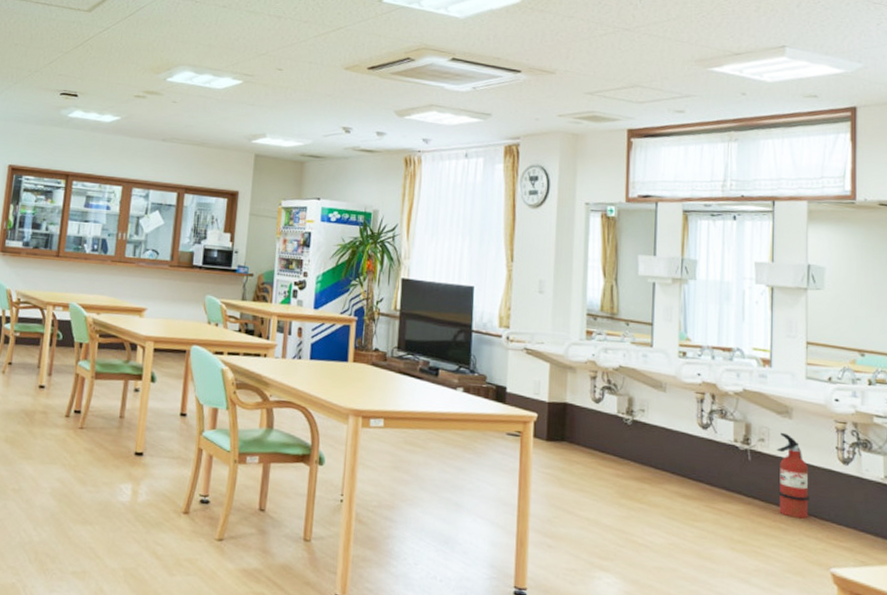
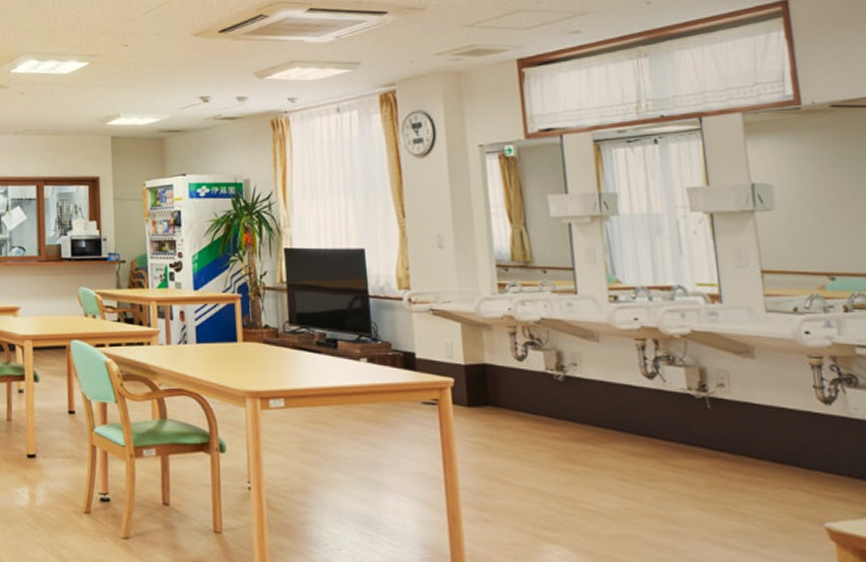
fire extinguisher: present [776,432,810,519] -> none [740,374,790,469]

